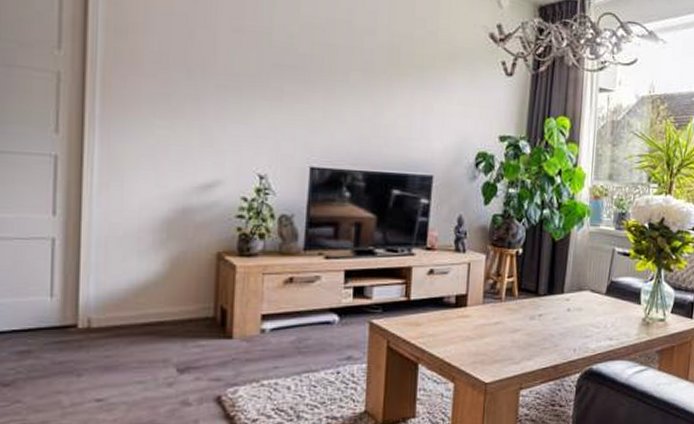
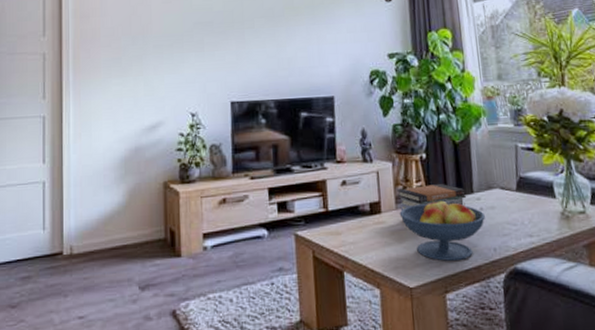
fruit bowl: none [485,295,571,359] -> present [399,198,485,261]
book stack: none [487,280,556,305] -> present [397,183,466,210]

